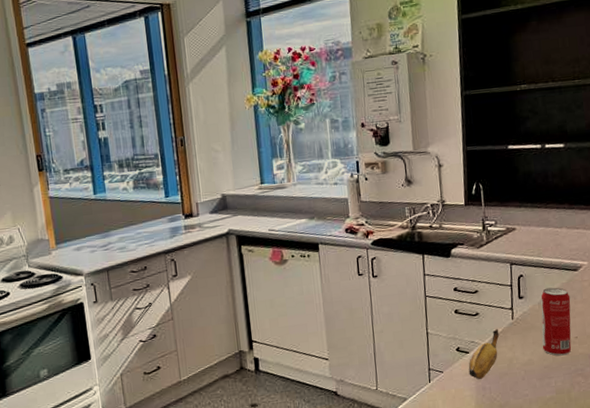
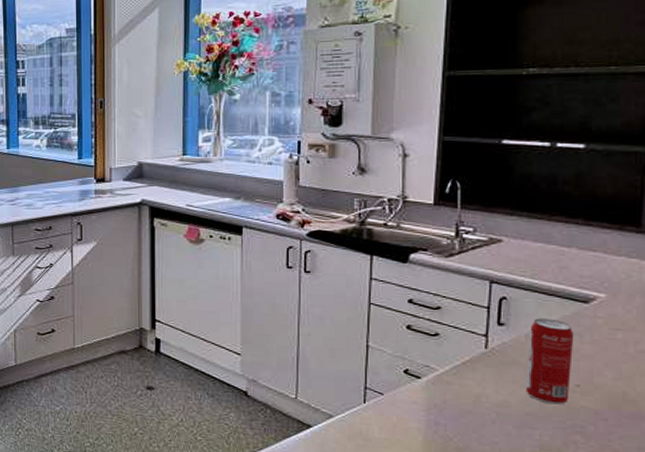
banana: present [468,328,500,379] -> none [418,355,465,412]

